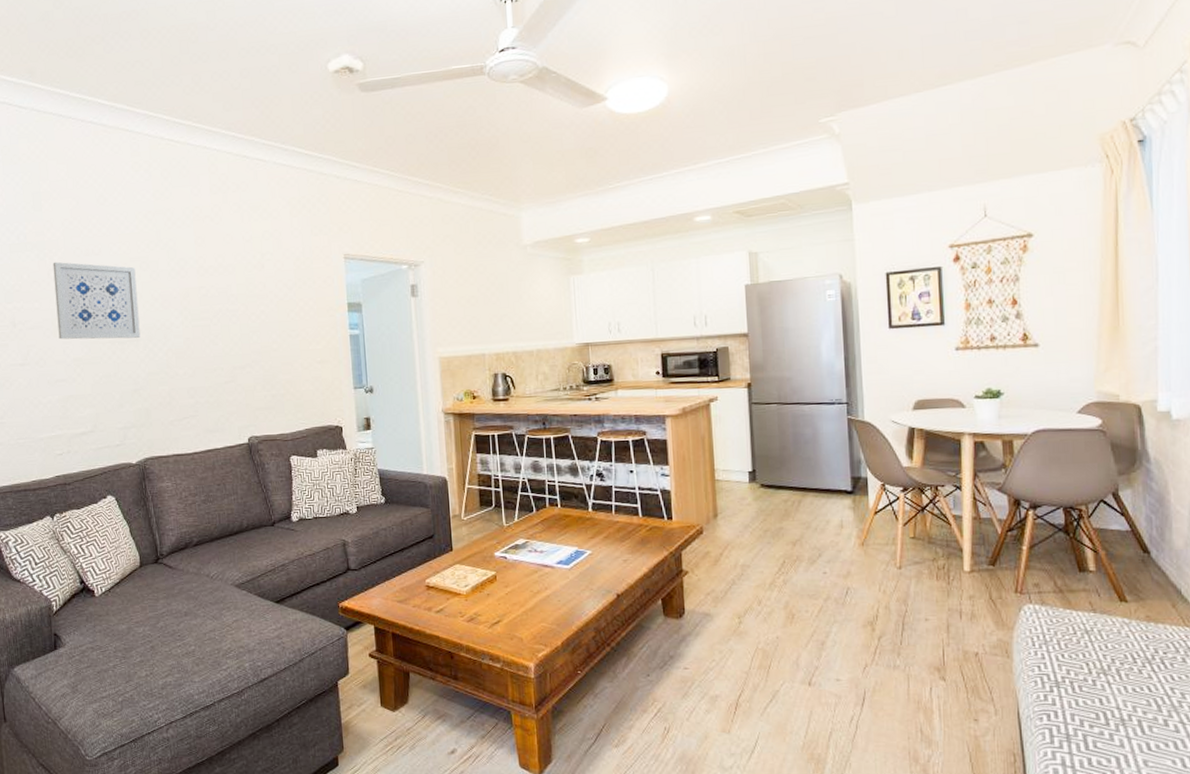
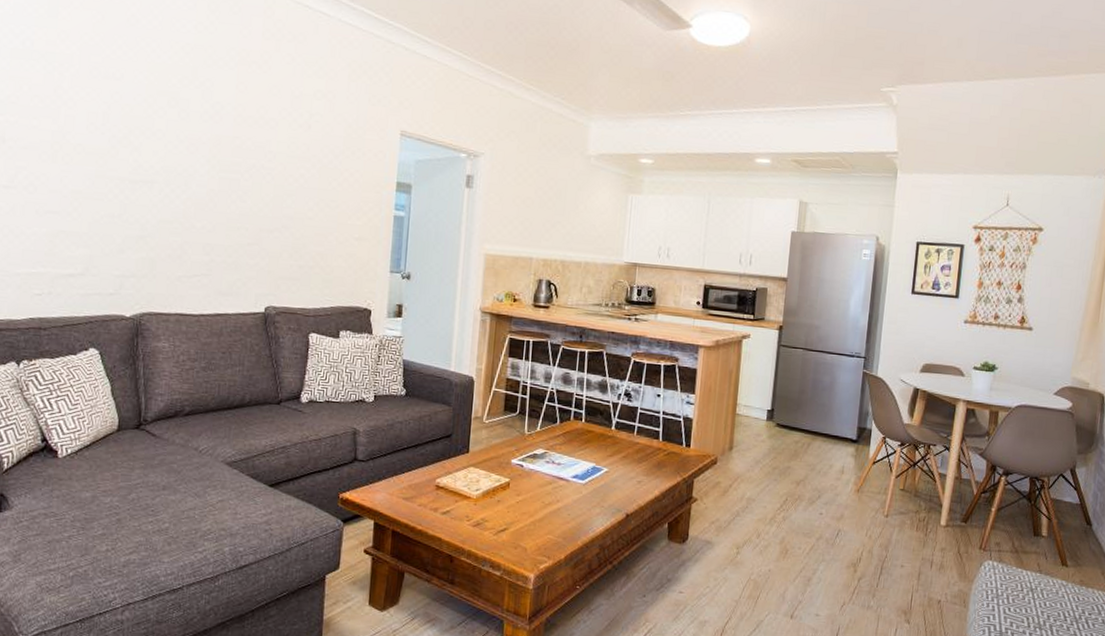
wall art: present [52,261,141,340] -> none [57,78,162,181]

